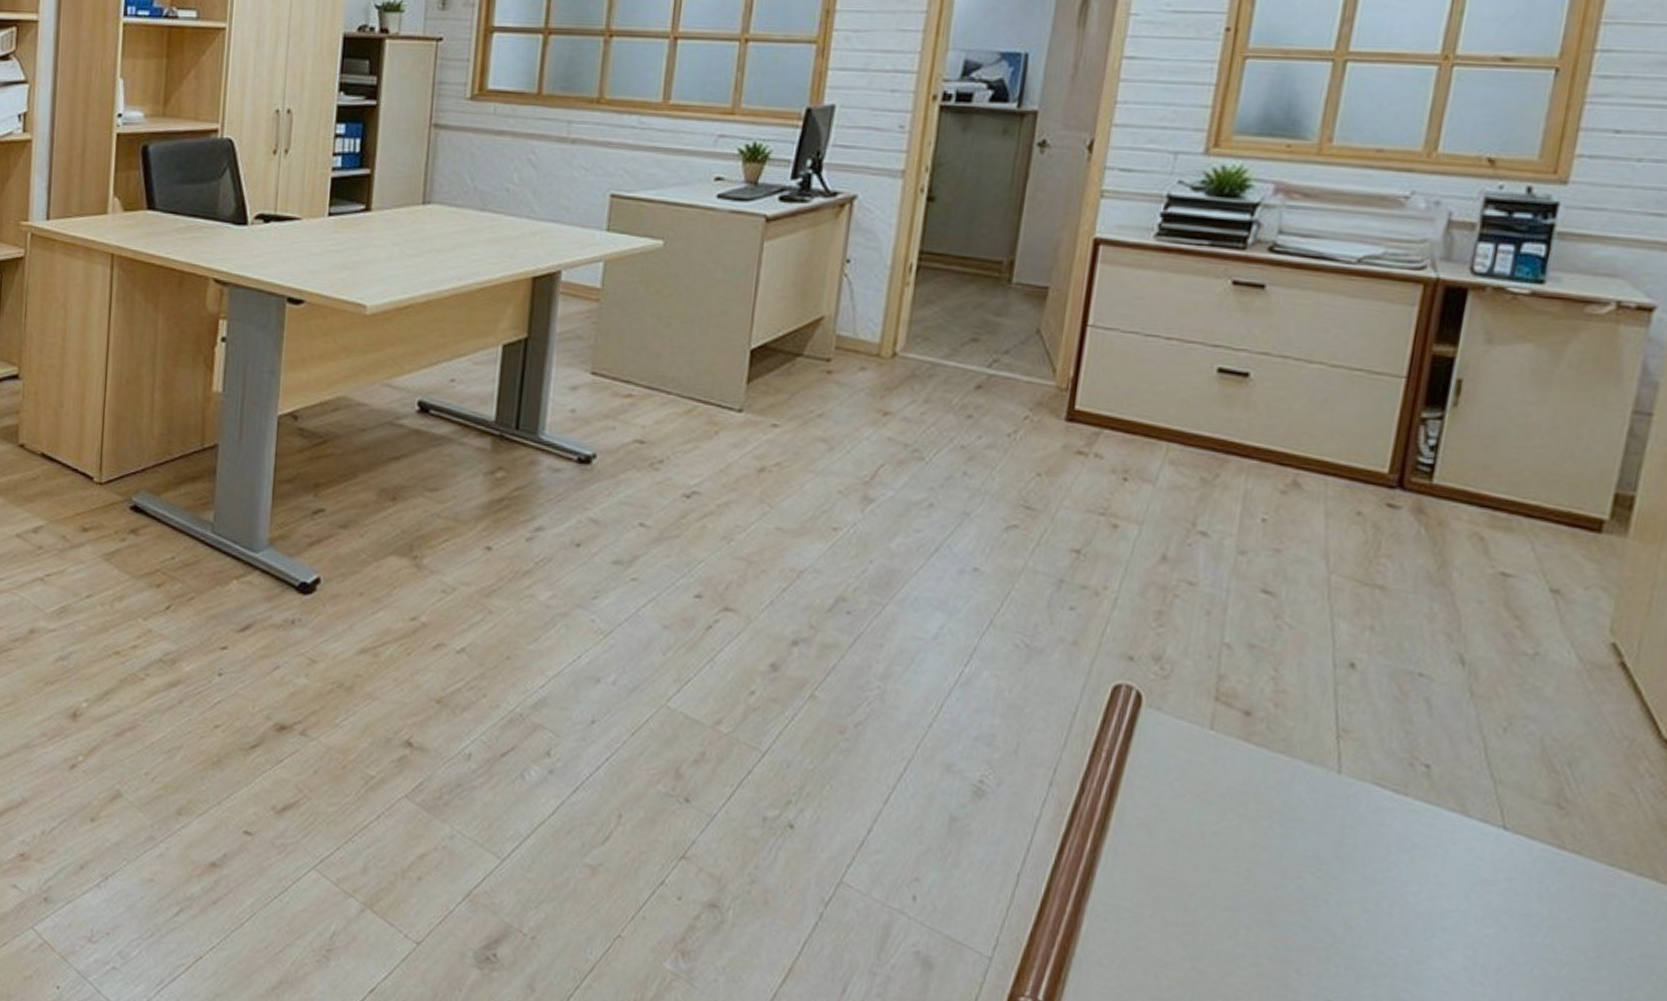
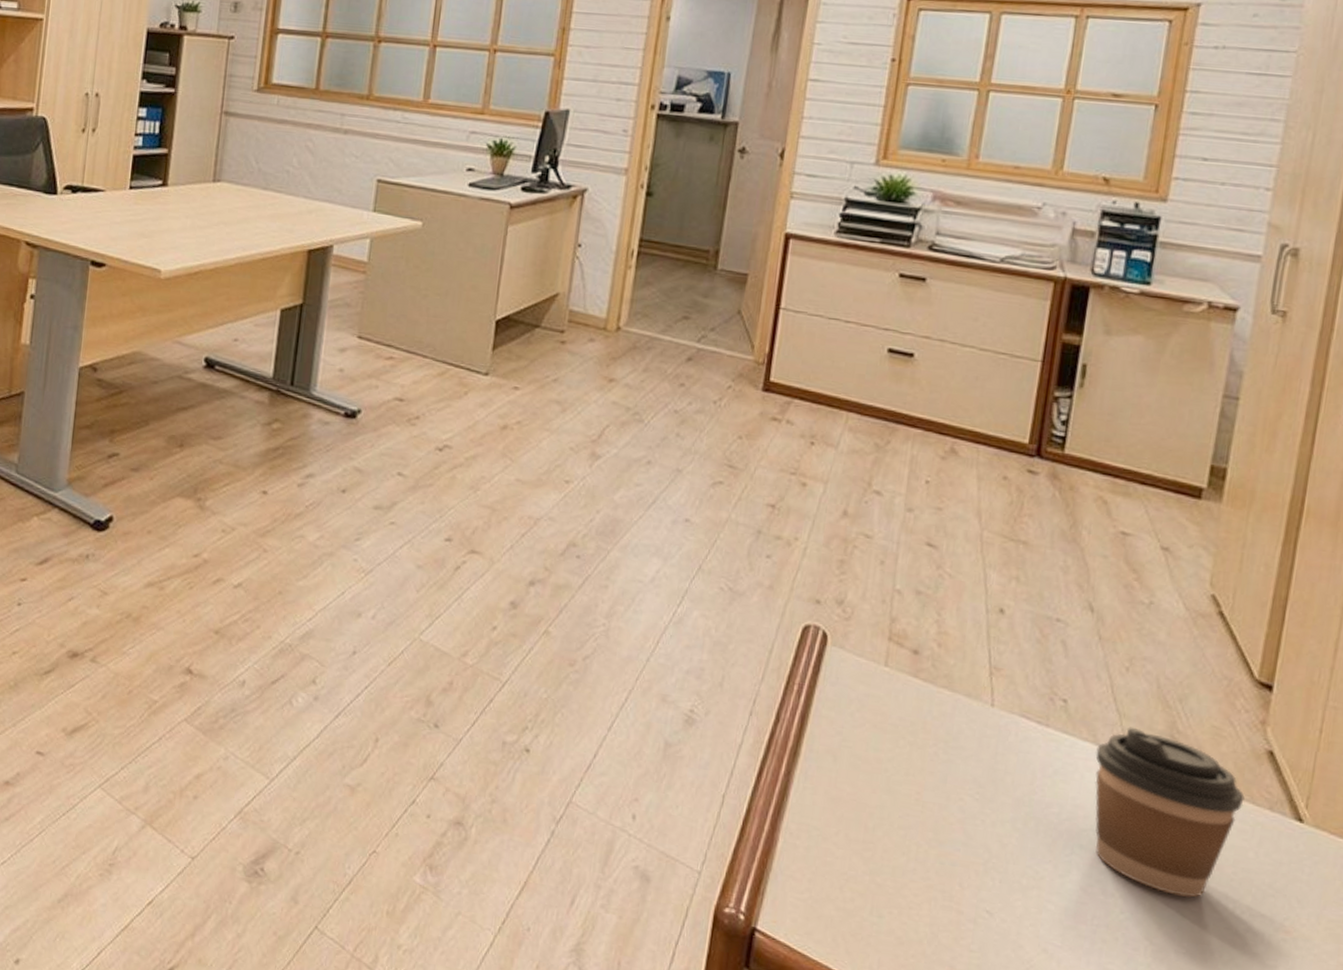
coffee cup: none [1461,795,1646,986] -> present [1095,727,1245,898]

